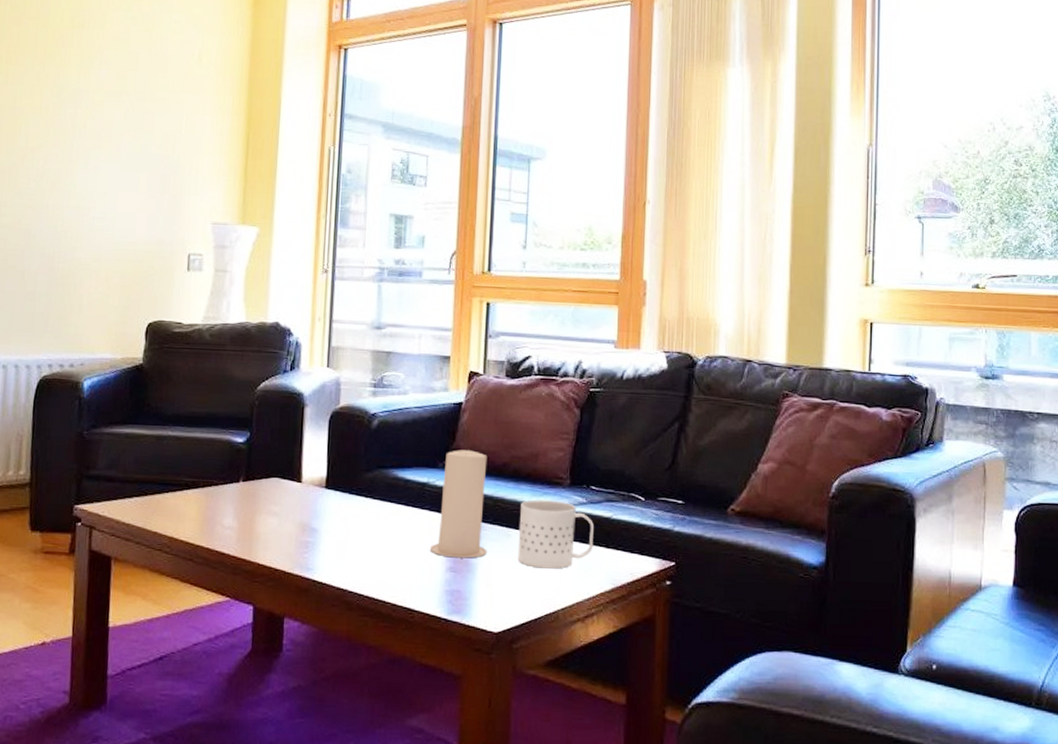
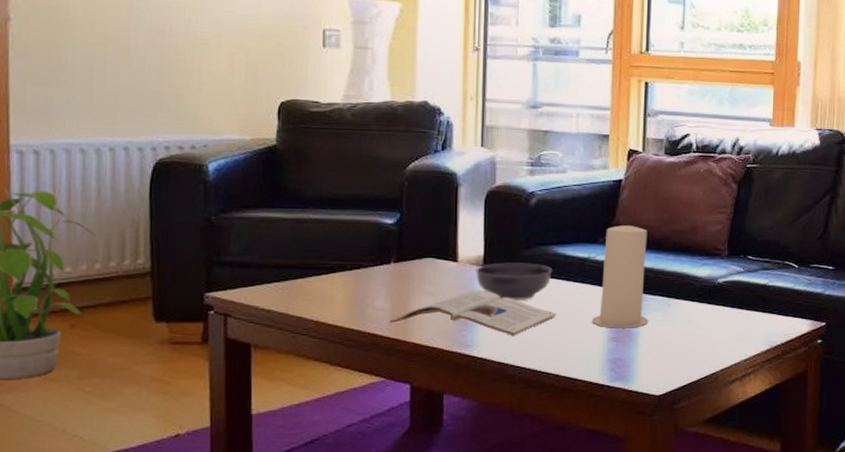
magazine: none [236,512,395,560] -> present [389,290,557,335]
bowl: none [318,485,392,524] -> present [476,262,553,300]
mug: present [517,499,594,569] -> none [678,270,751,334]

